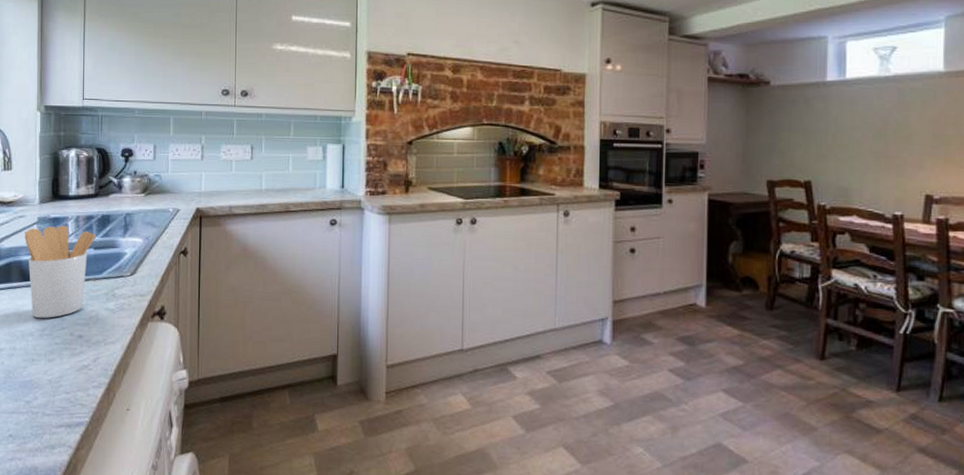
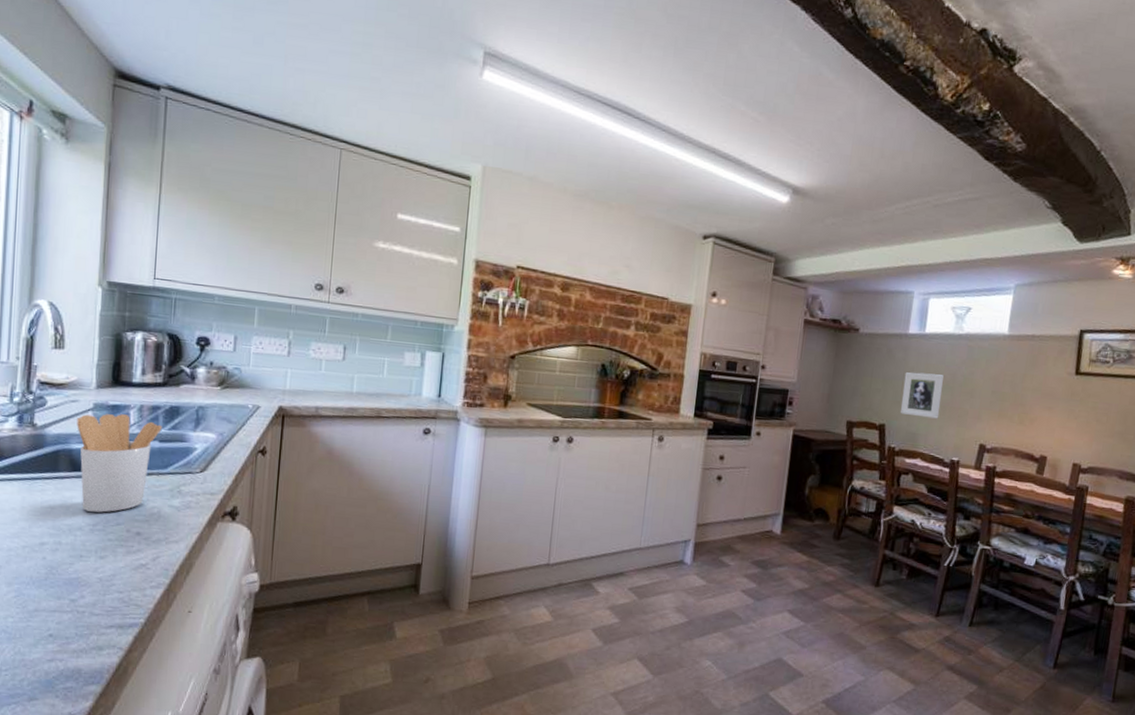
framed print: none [826,122,874,171] -> present [900,372,944,419]

